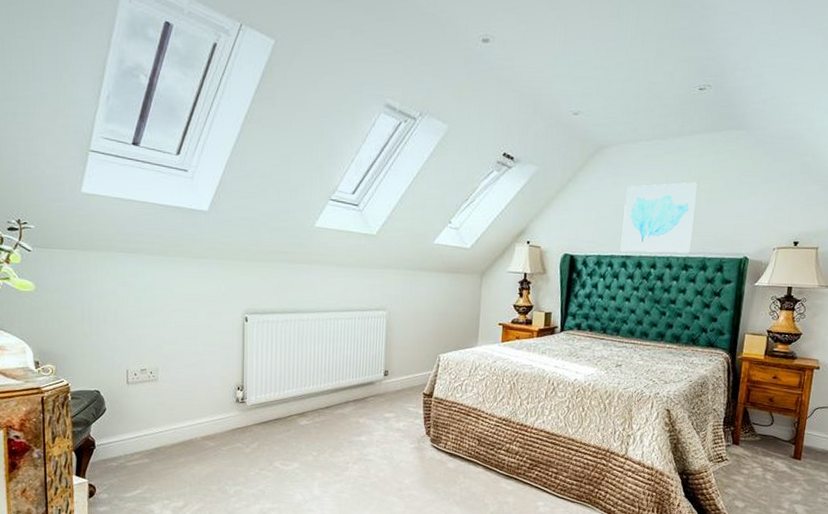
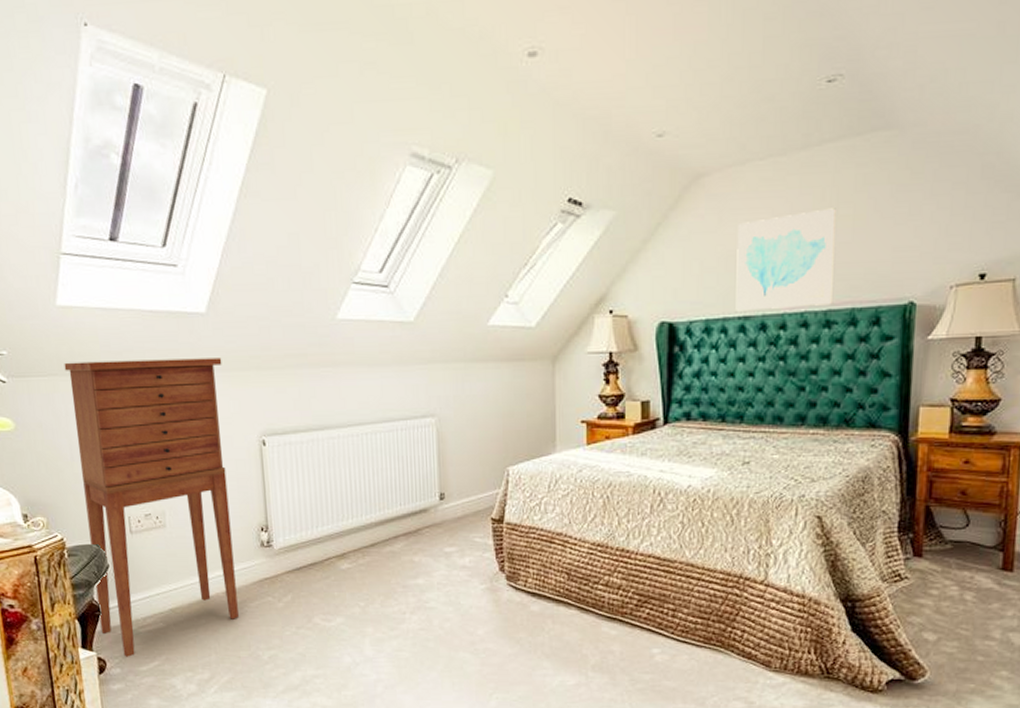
cabinet: none [83,239,218,485] -> present [64,358,239,657]

